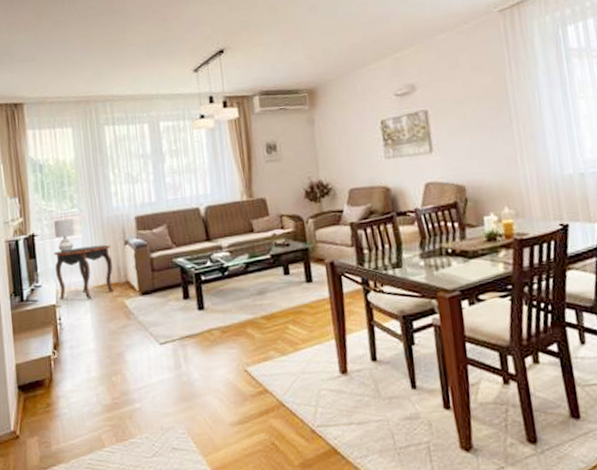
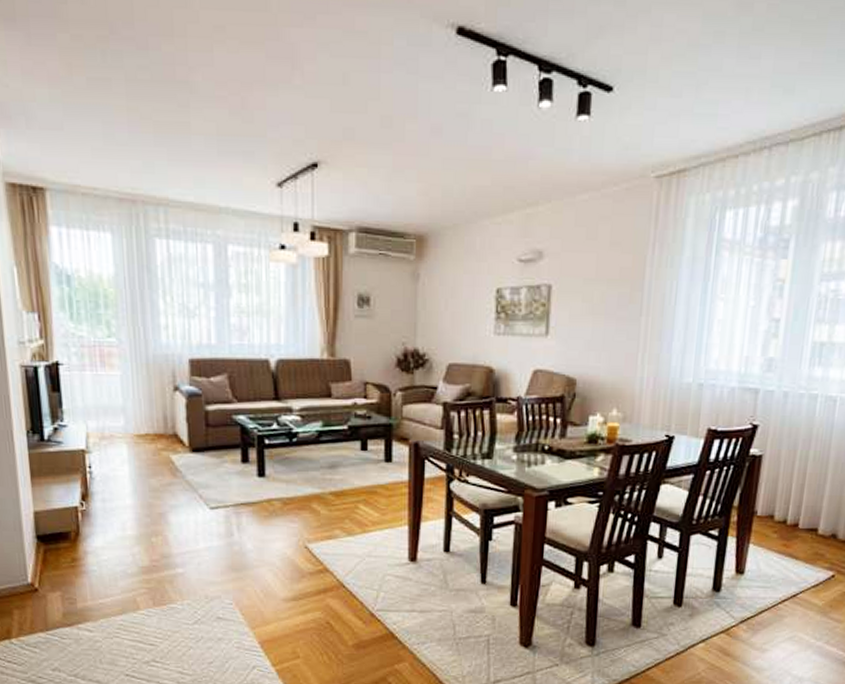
lamp: present [53,219,75,253] -> none [83,349,112,390]
side table: present [53,244,114,300] -> none [83,386,159,449]

